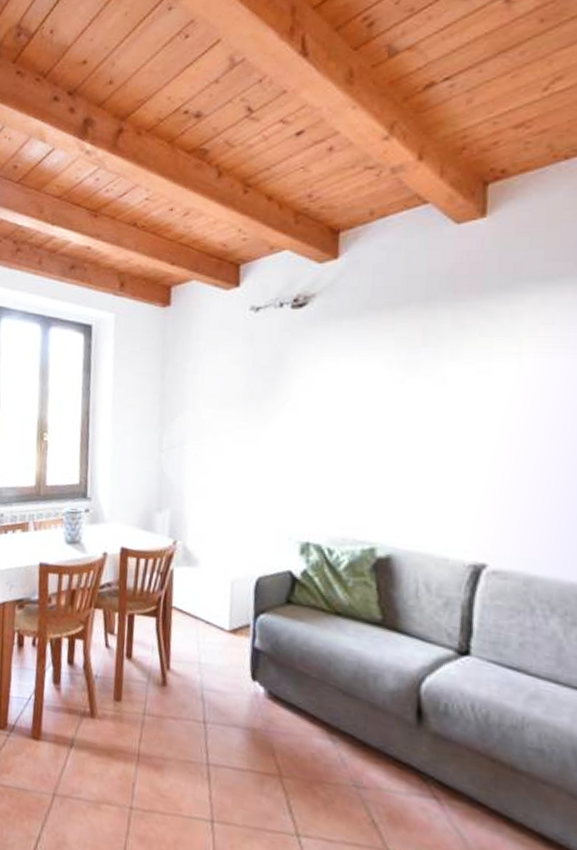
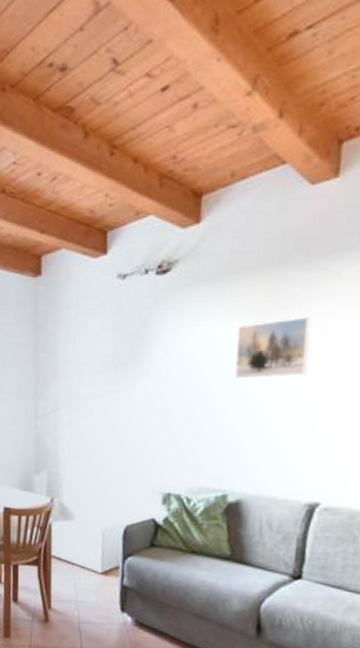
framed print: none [380,356,464,419] -> present [235,317,311,379]

